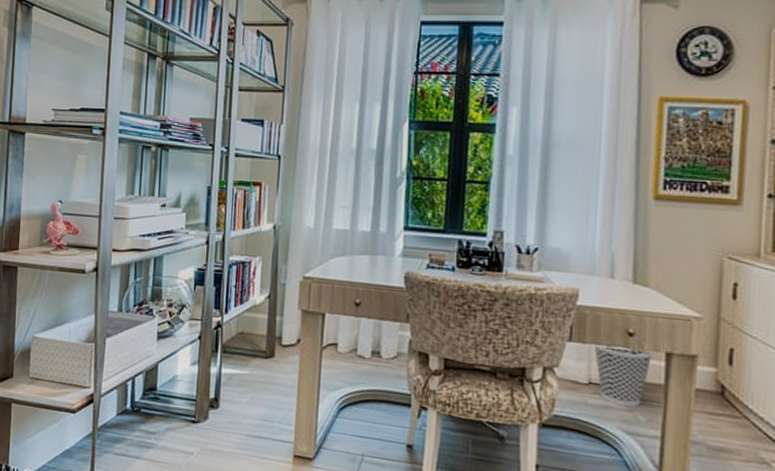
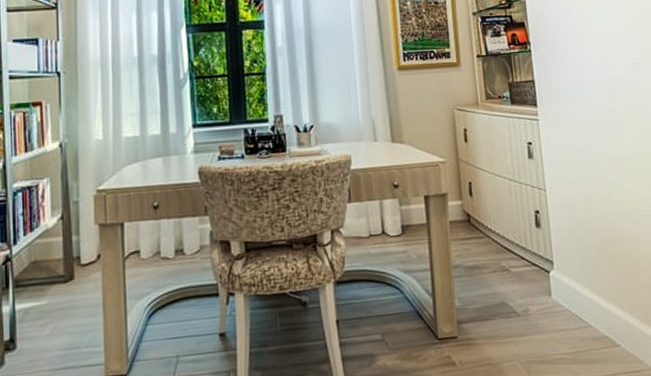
wastebasket: present [593,343,653,407] -> none [368,198,415,250]

